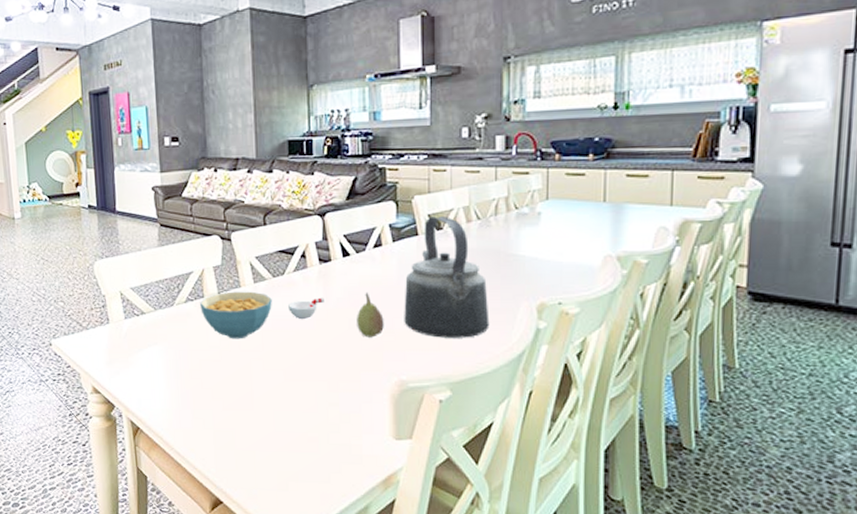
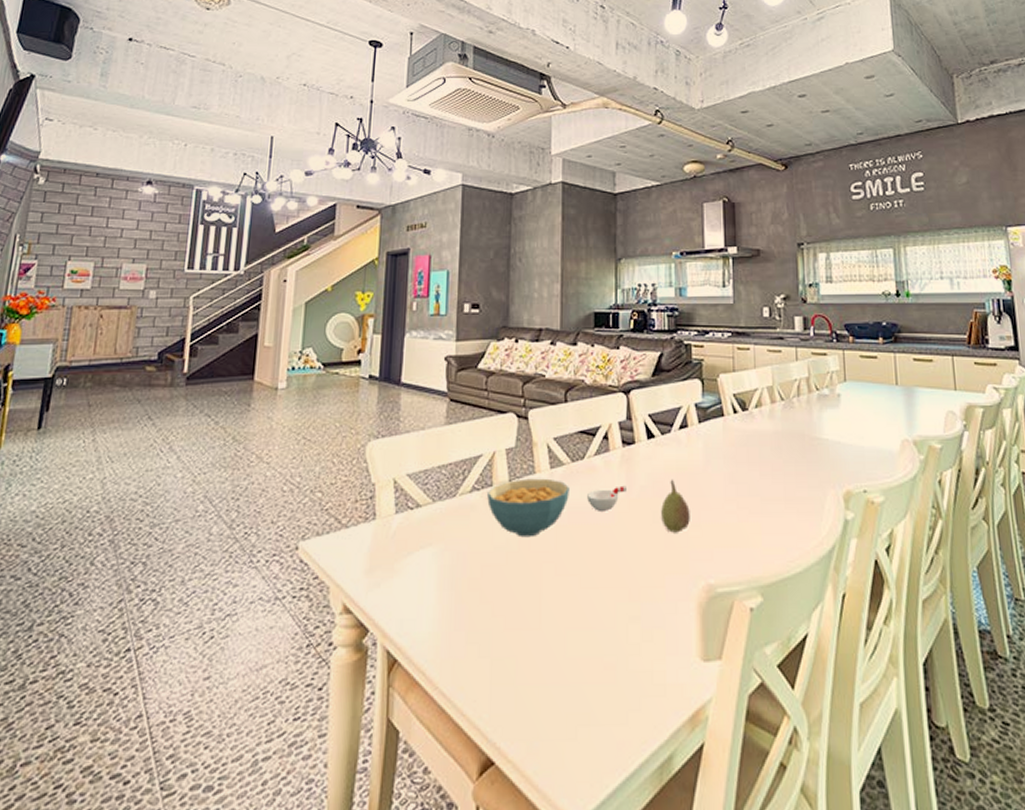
kettle: present [404,216,490,338] -> none [711,396,798,532]

